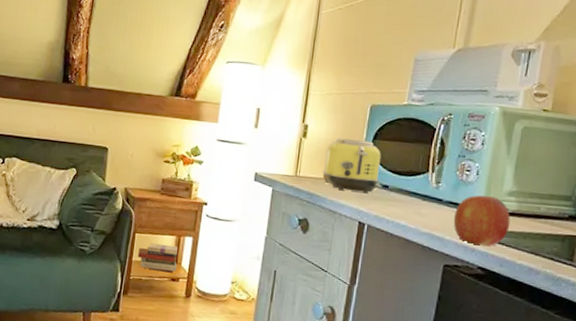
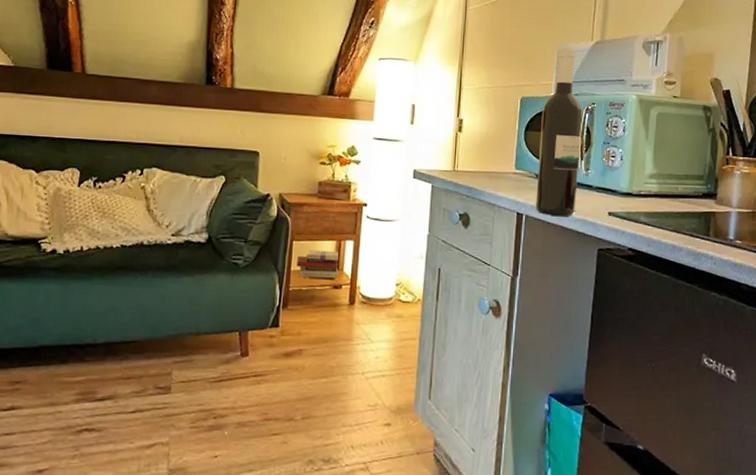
toaster: present [322,138,381,194] -> none [479,131,534,184]
wine bottle: none [379,54,438,229] -> present [536,47,582,216]
fruit: present [453,195,511,246] -> none [603,179,653,228]

